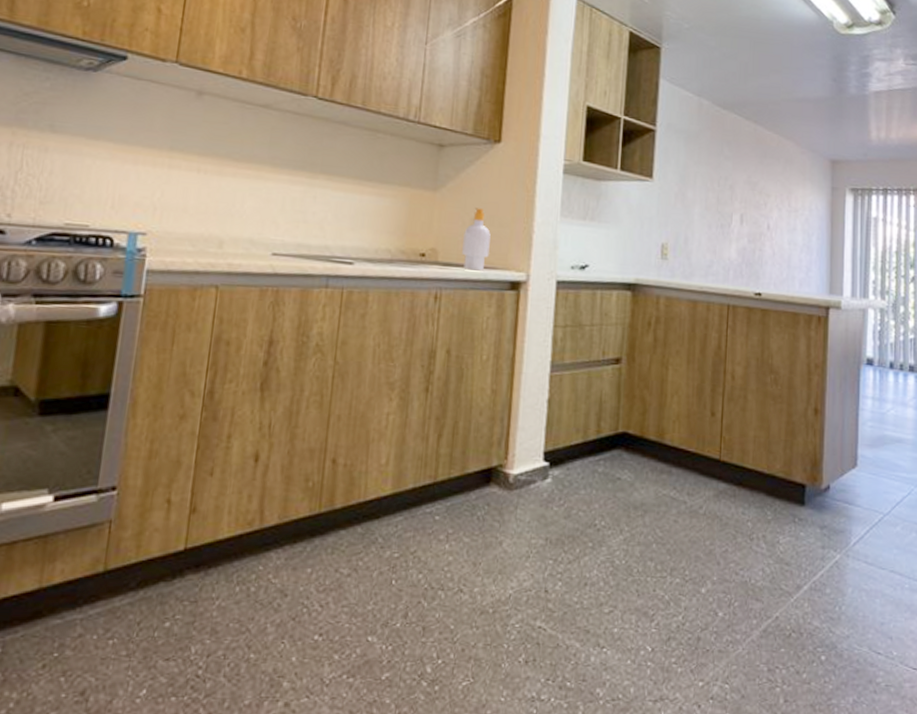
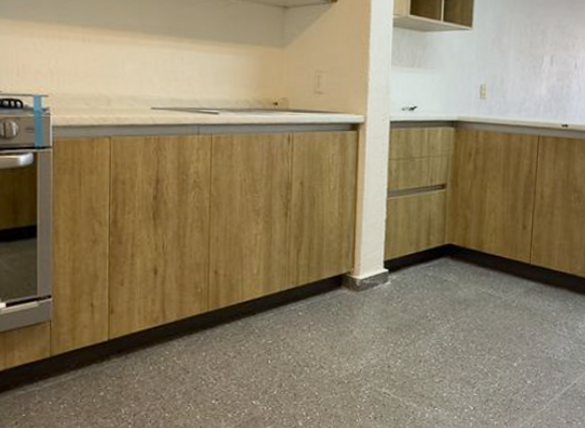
soap bottle: present [462,208,491,271] -> none [309,61,332,115]

